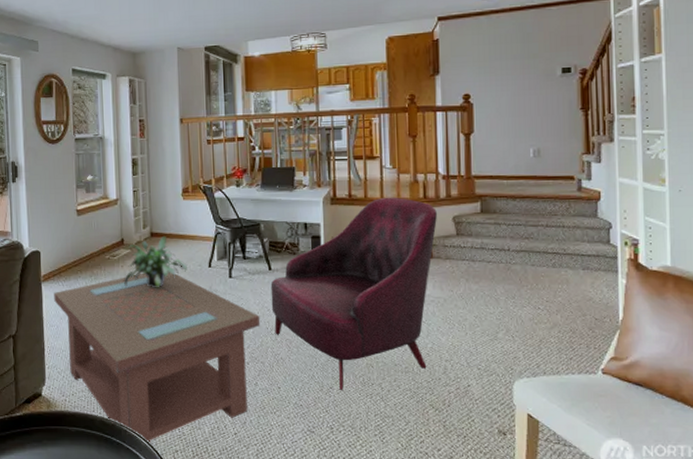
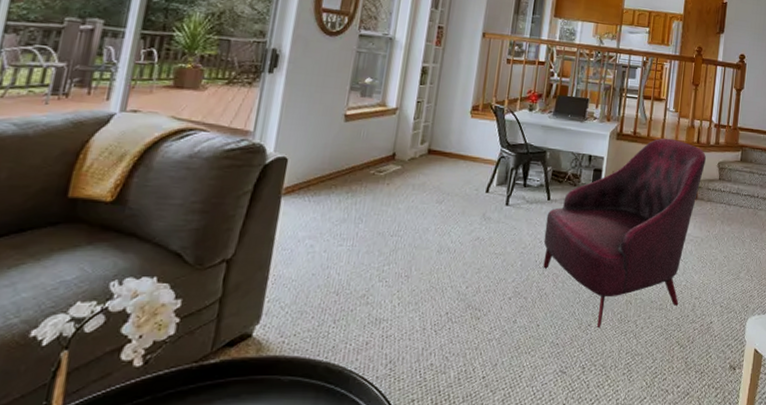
coffee table: present [54,272,261,444] -> none [294,193,531,393]
potted plant: present [124,235,187,288] -> none [386,154,463,212]

